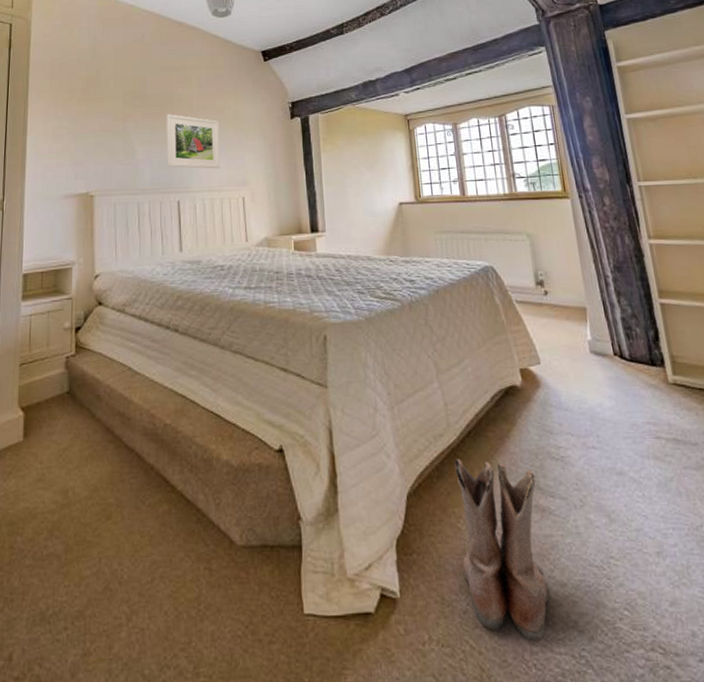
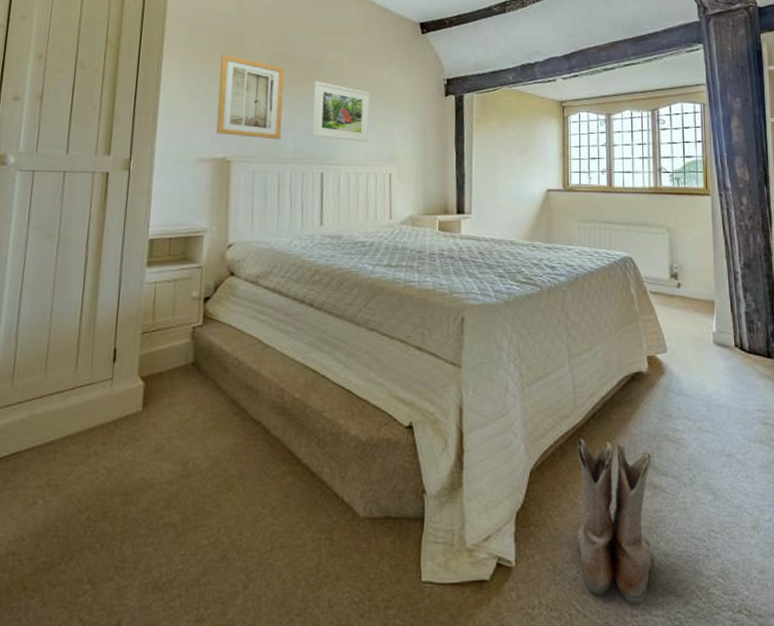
wall art: none [79,96,139,173] -> present [216,54,284,140]

